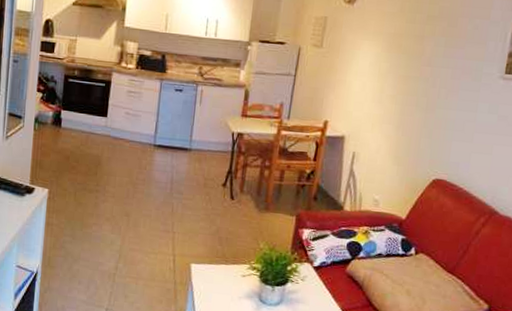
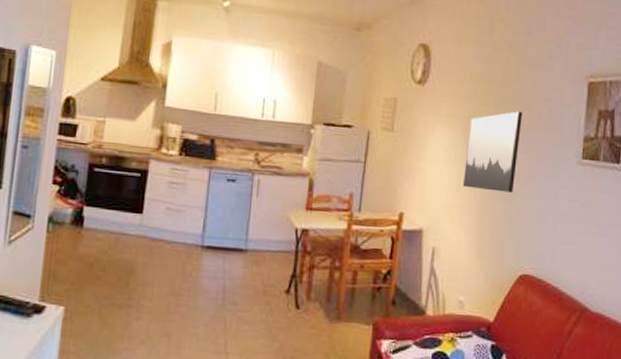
wall art: none [384,28,448,105] -> present [462,111,522,193]

